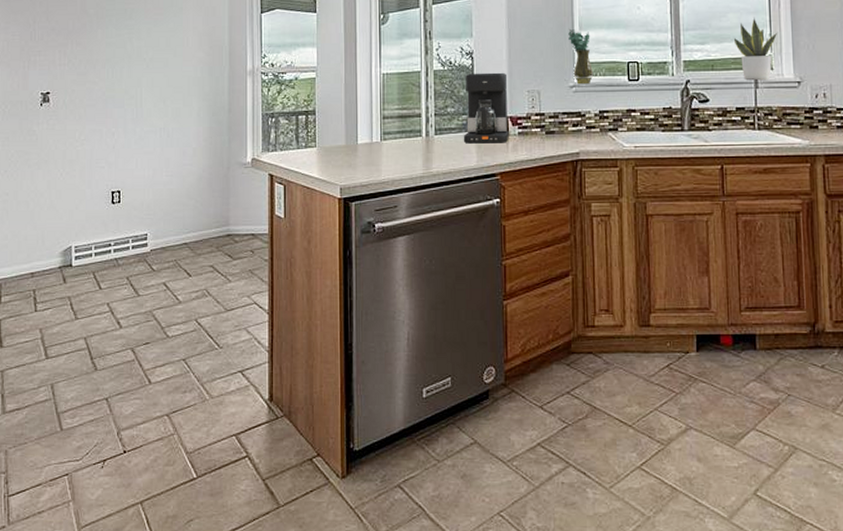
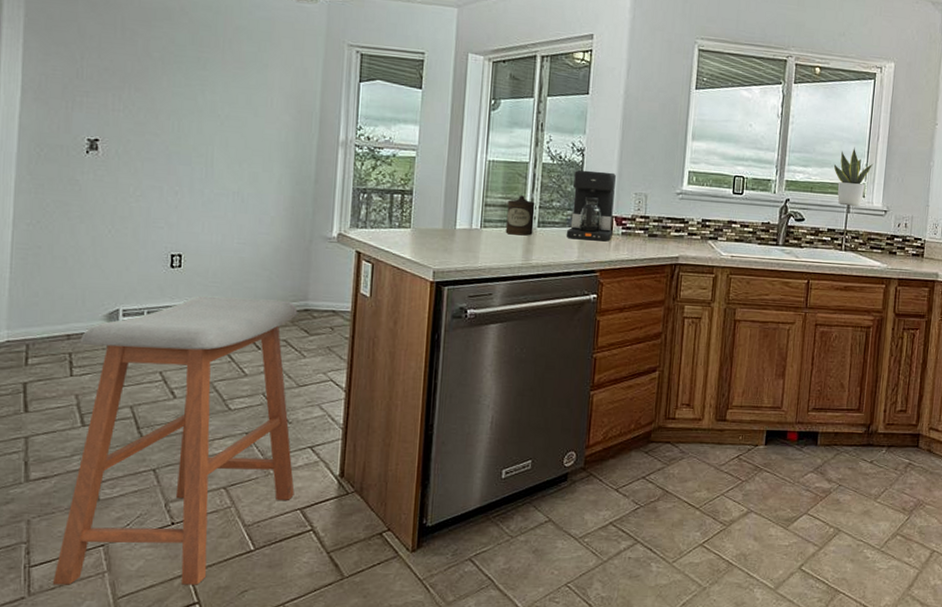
stool: none [28,227,229,514] -> present [53,295,298,585]
canister: none [404,105,431,145] -> present [505,195,535,236]
vase: present [568,29,593,85] -> none [680,138,702,193]

